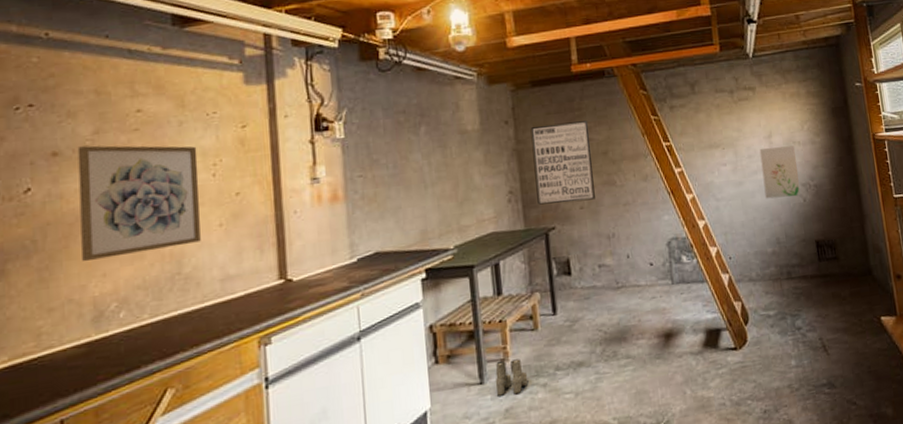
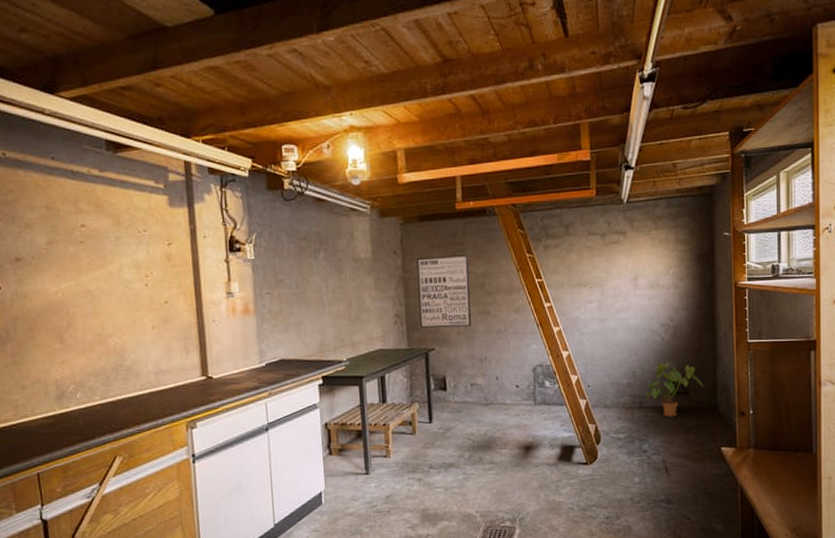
wall art: present [77,145,201,262] -> none [35,254,138,351]
boots: present [495,359,529,396] -> none [378,456,406,485]
wall art: present [759,145,801,199] -> none [625,288,660,336]
house plant: none [792,225,853,287] -> present [645,362,703,418]

